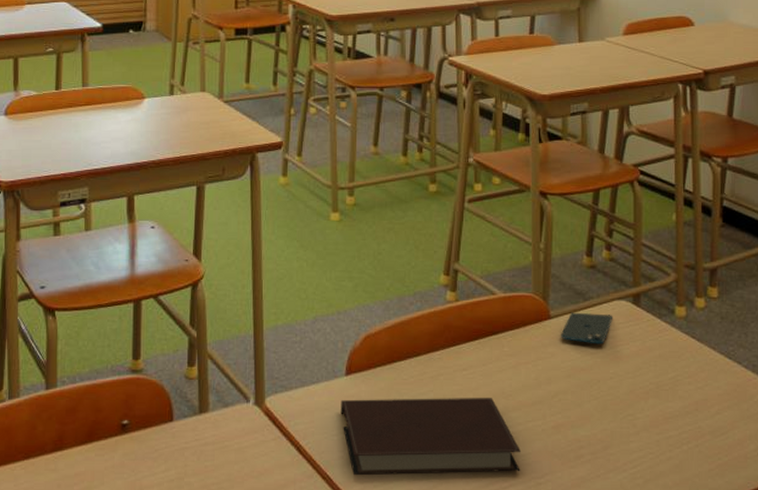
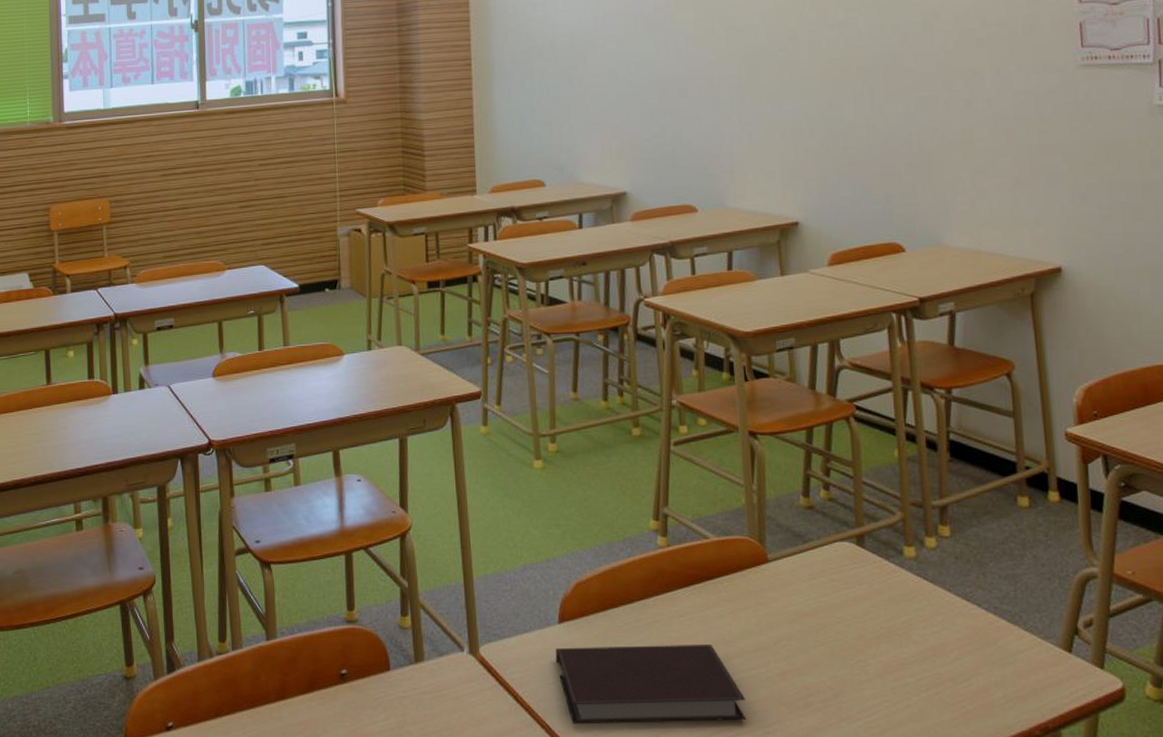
smartphone: present [561,312,612,344] -> none [781,555,835,588]

